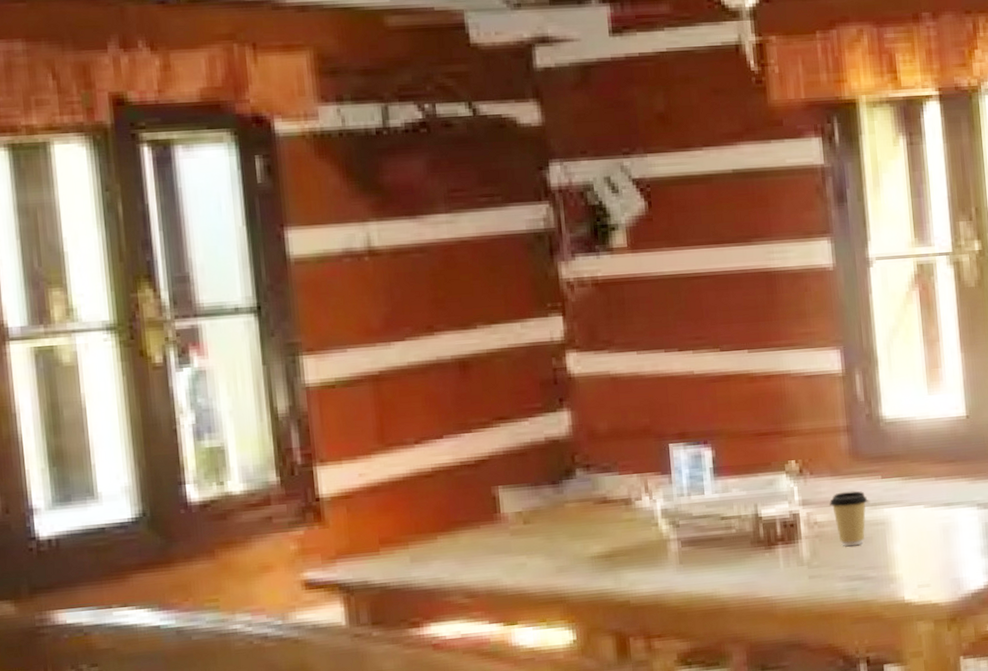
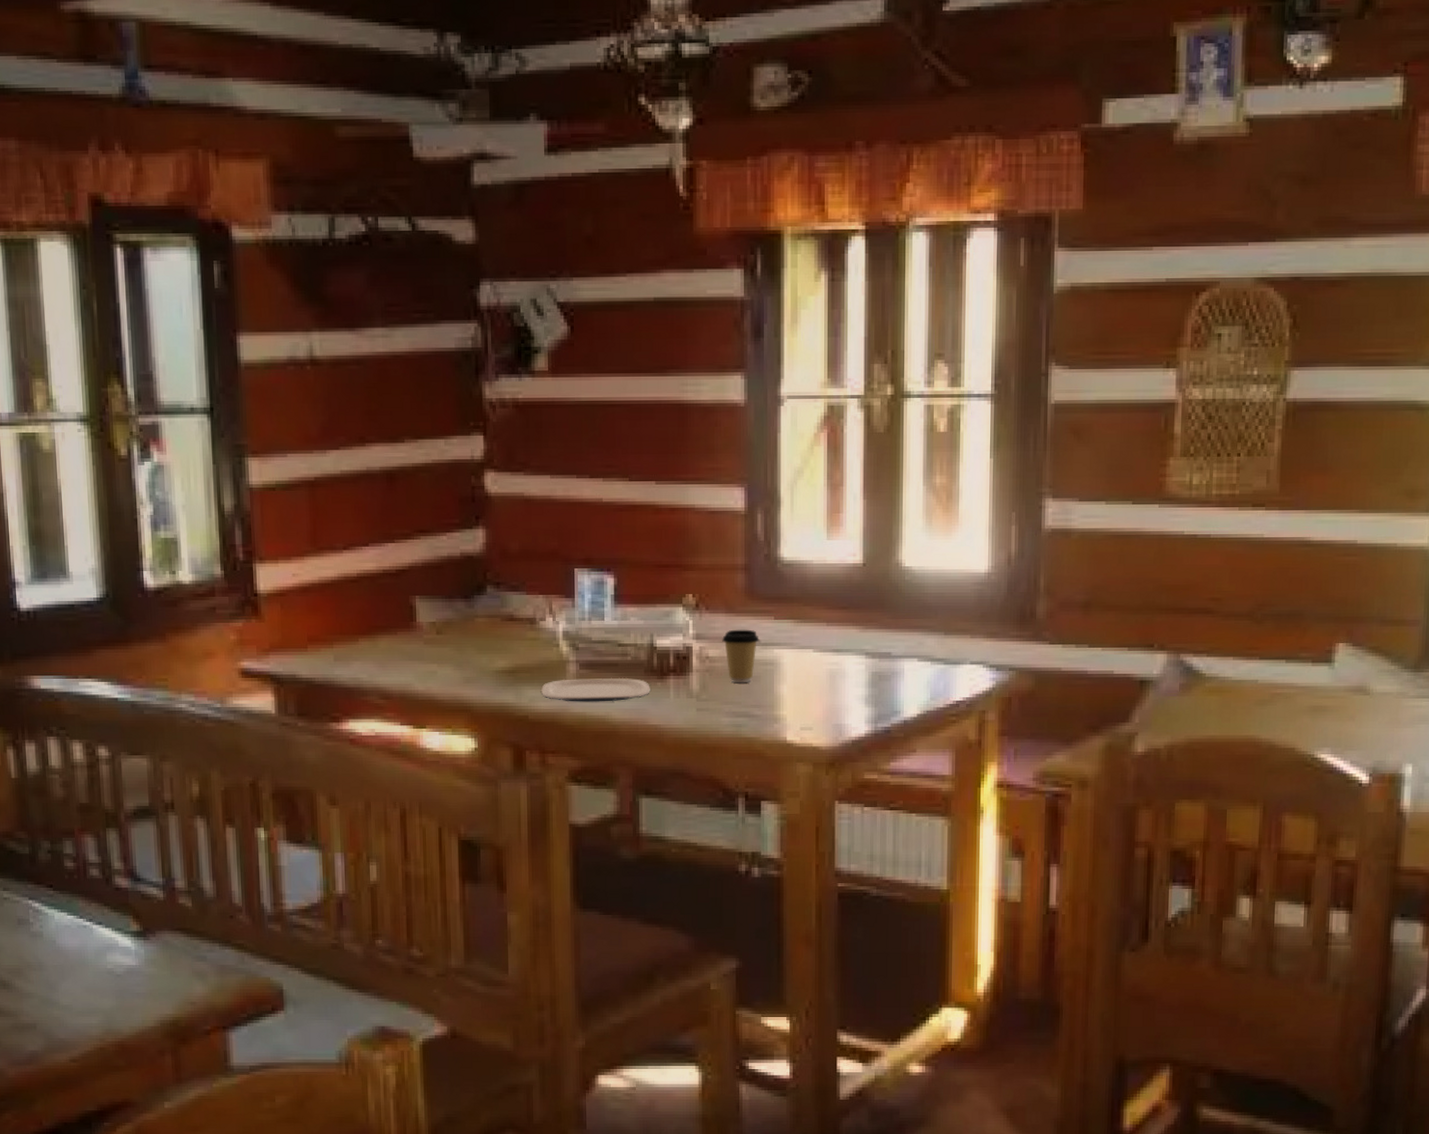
plate: none [642,551,759,582] -> present [541,677,650,702]

